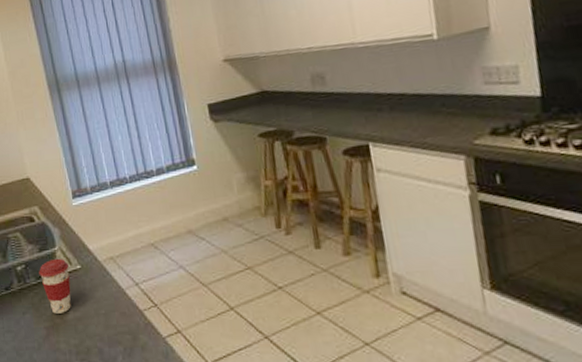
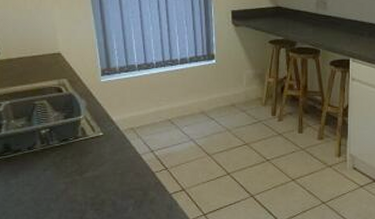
coffee cup: present [39,258,71,314] -> none [63,125,92,172]

